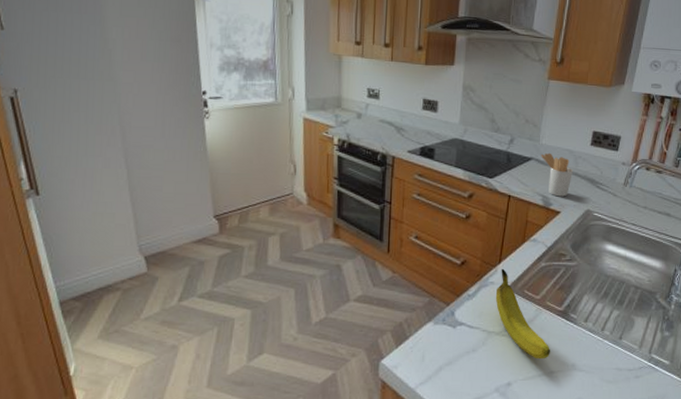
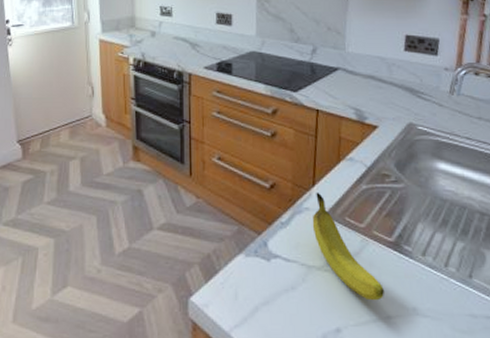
utensil holder: present [541,152,573,197] -> none [348,61,388,109]

